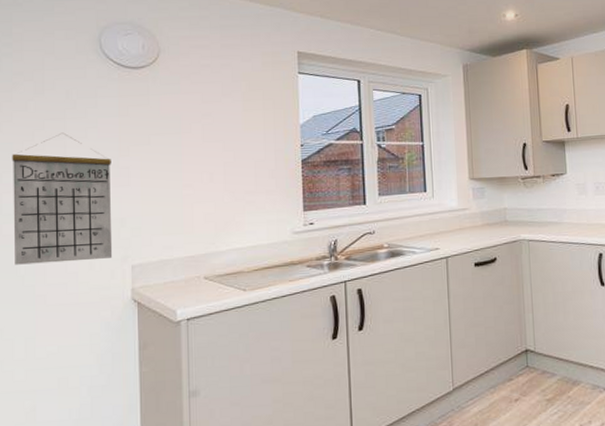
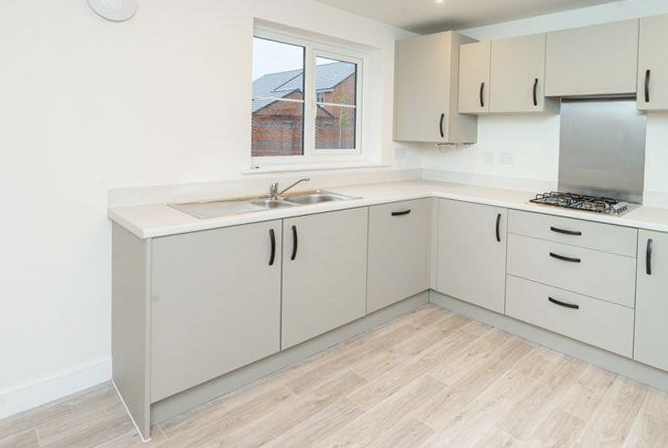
calendar: present [12,132,113,265] -> none [12,72,94,182]

